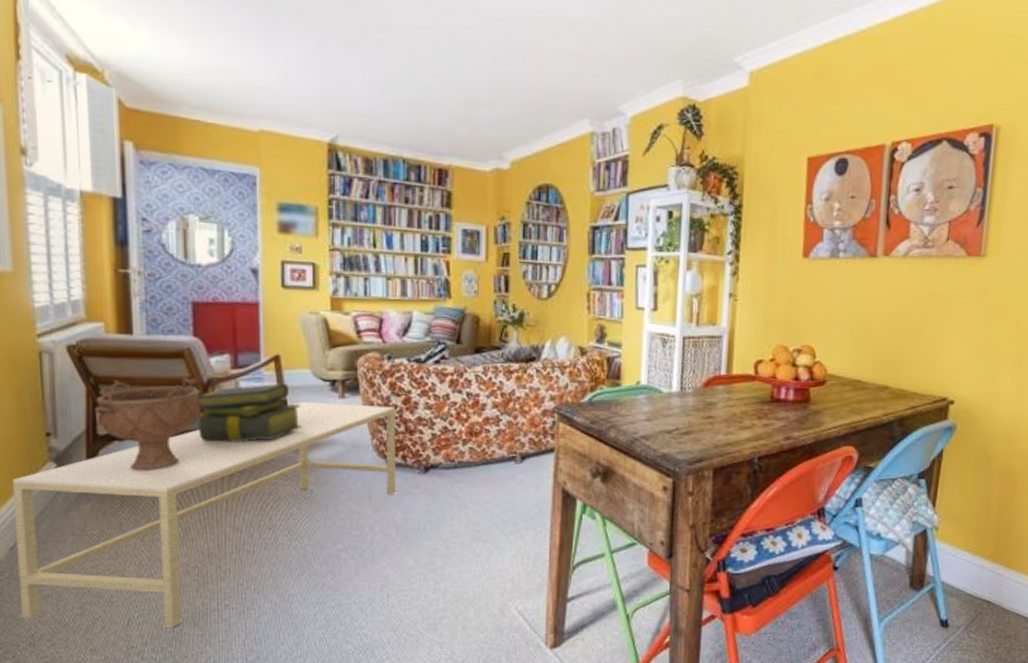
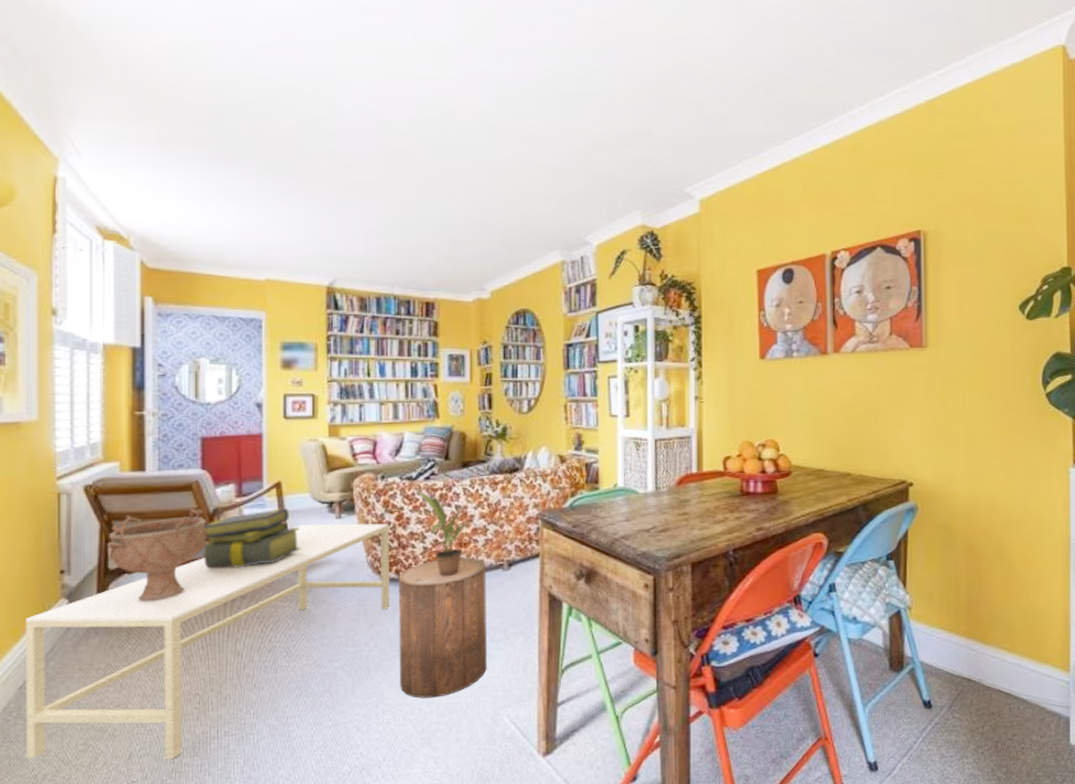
stool: none [405,446,498,586] -> present [398,557,487,698]
potted plant: none [422,374,492,466] -> present [413,491,480,577]

